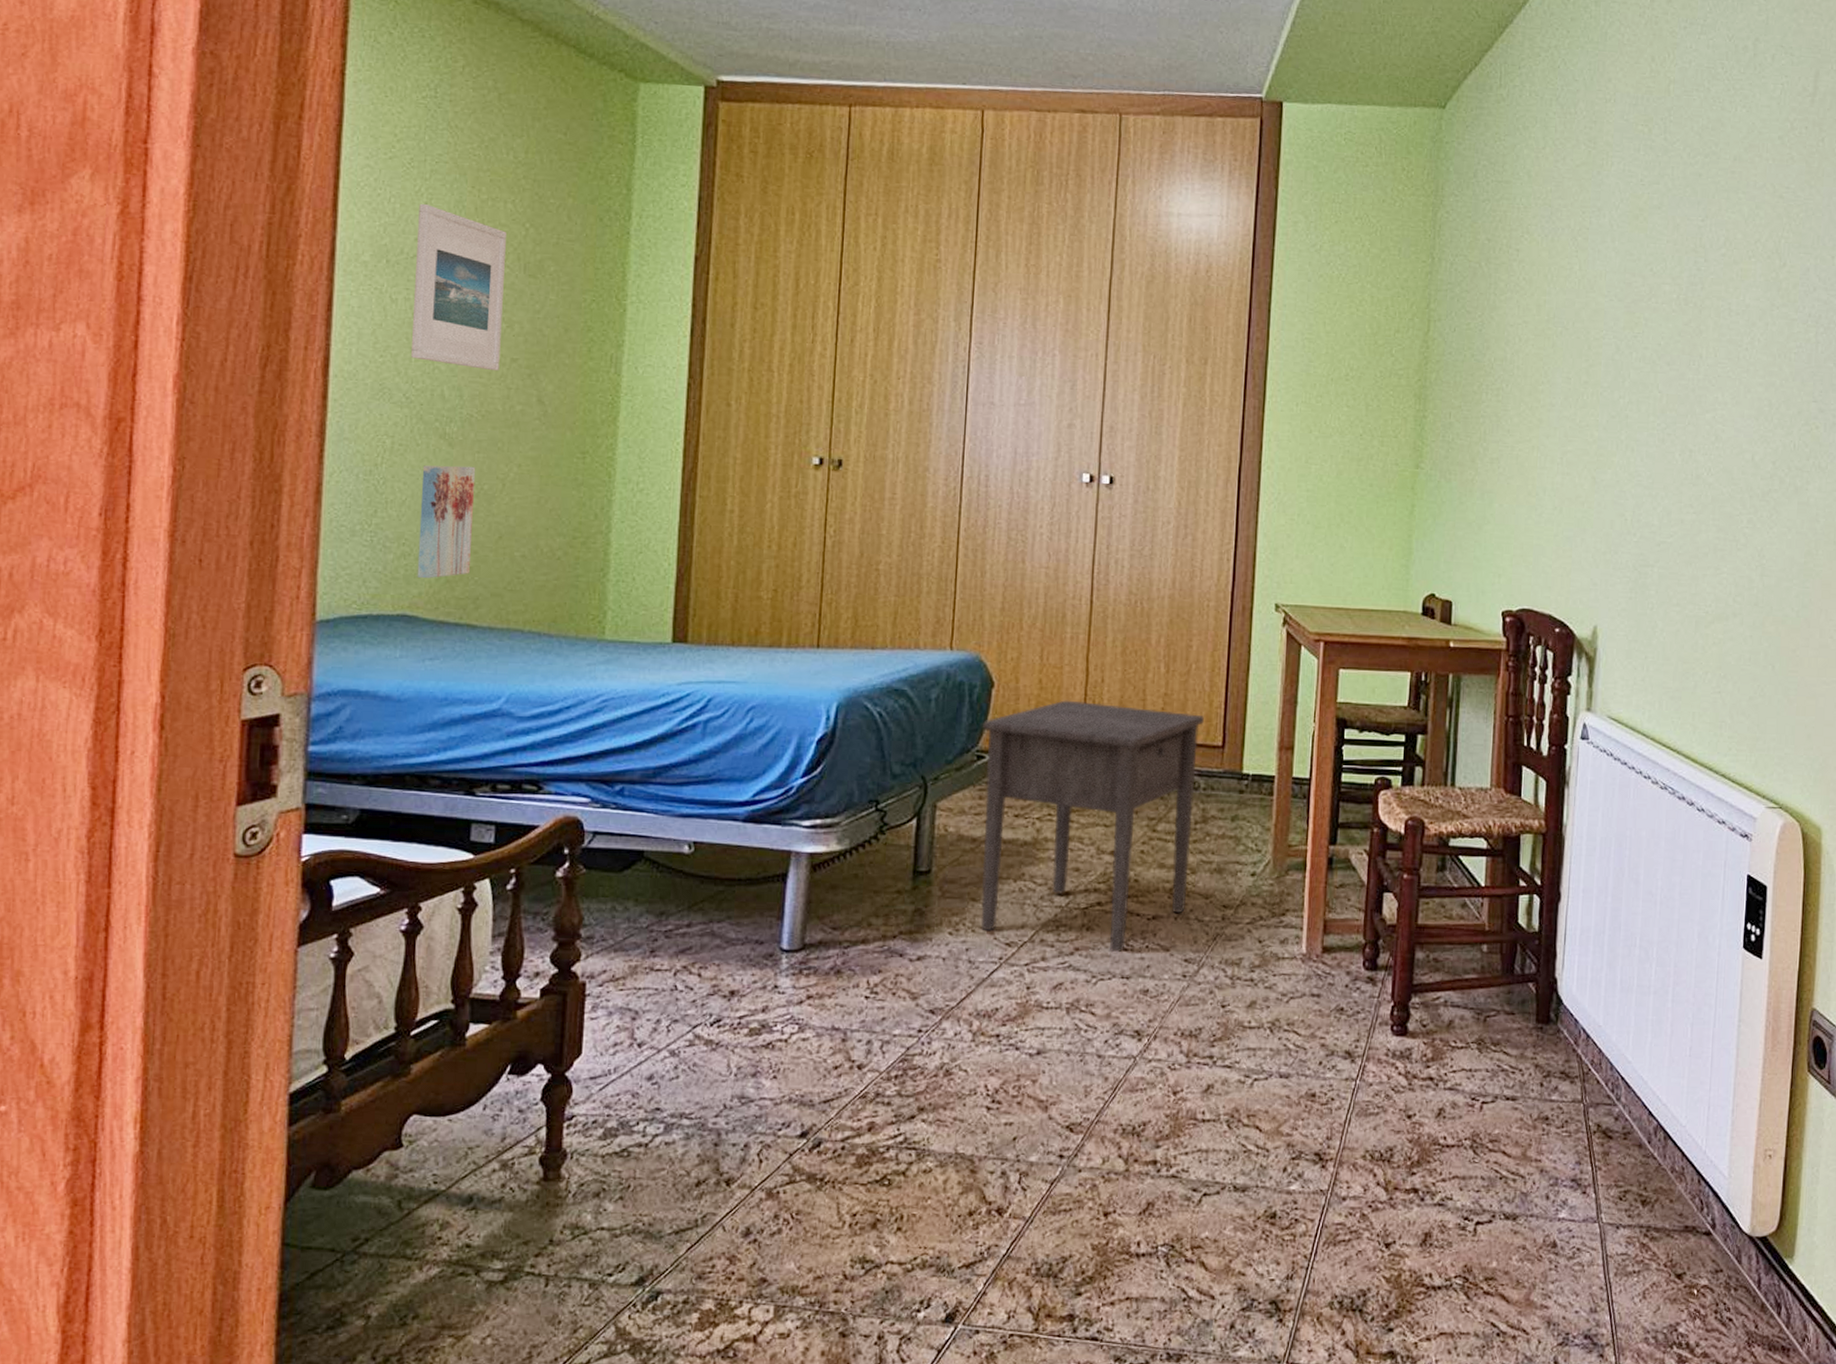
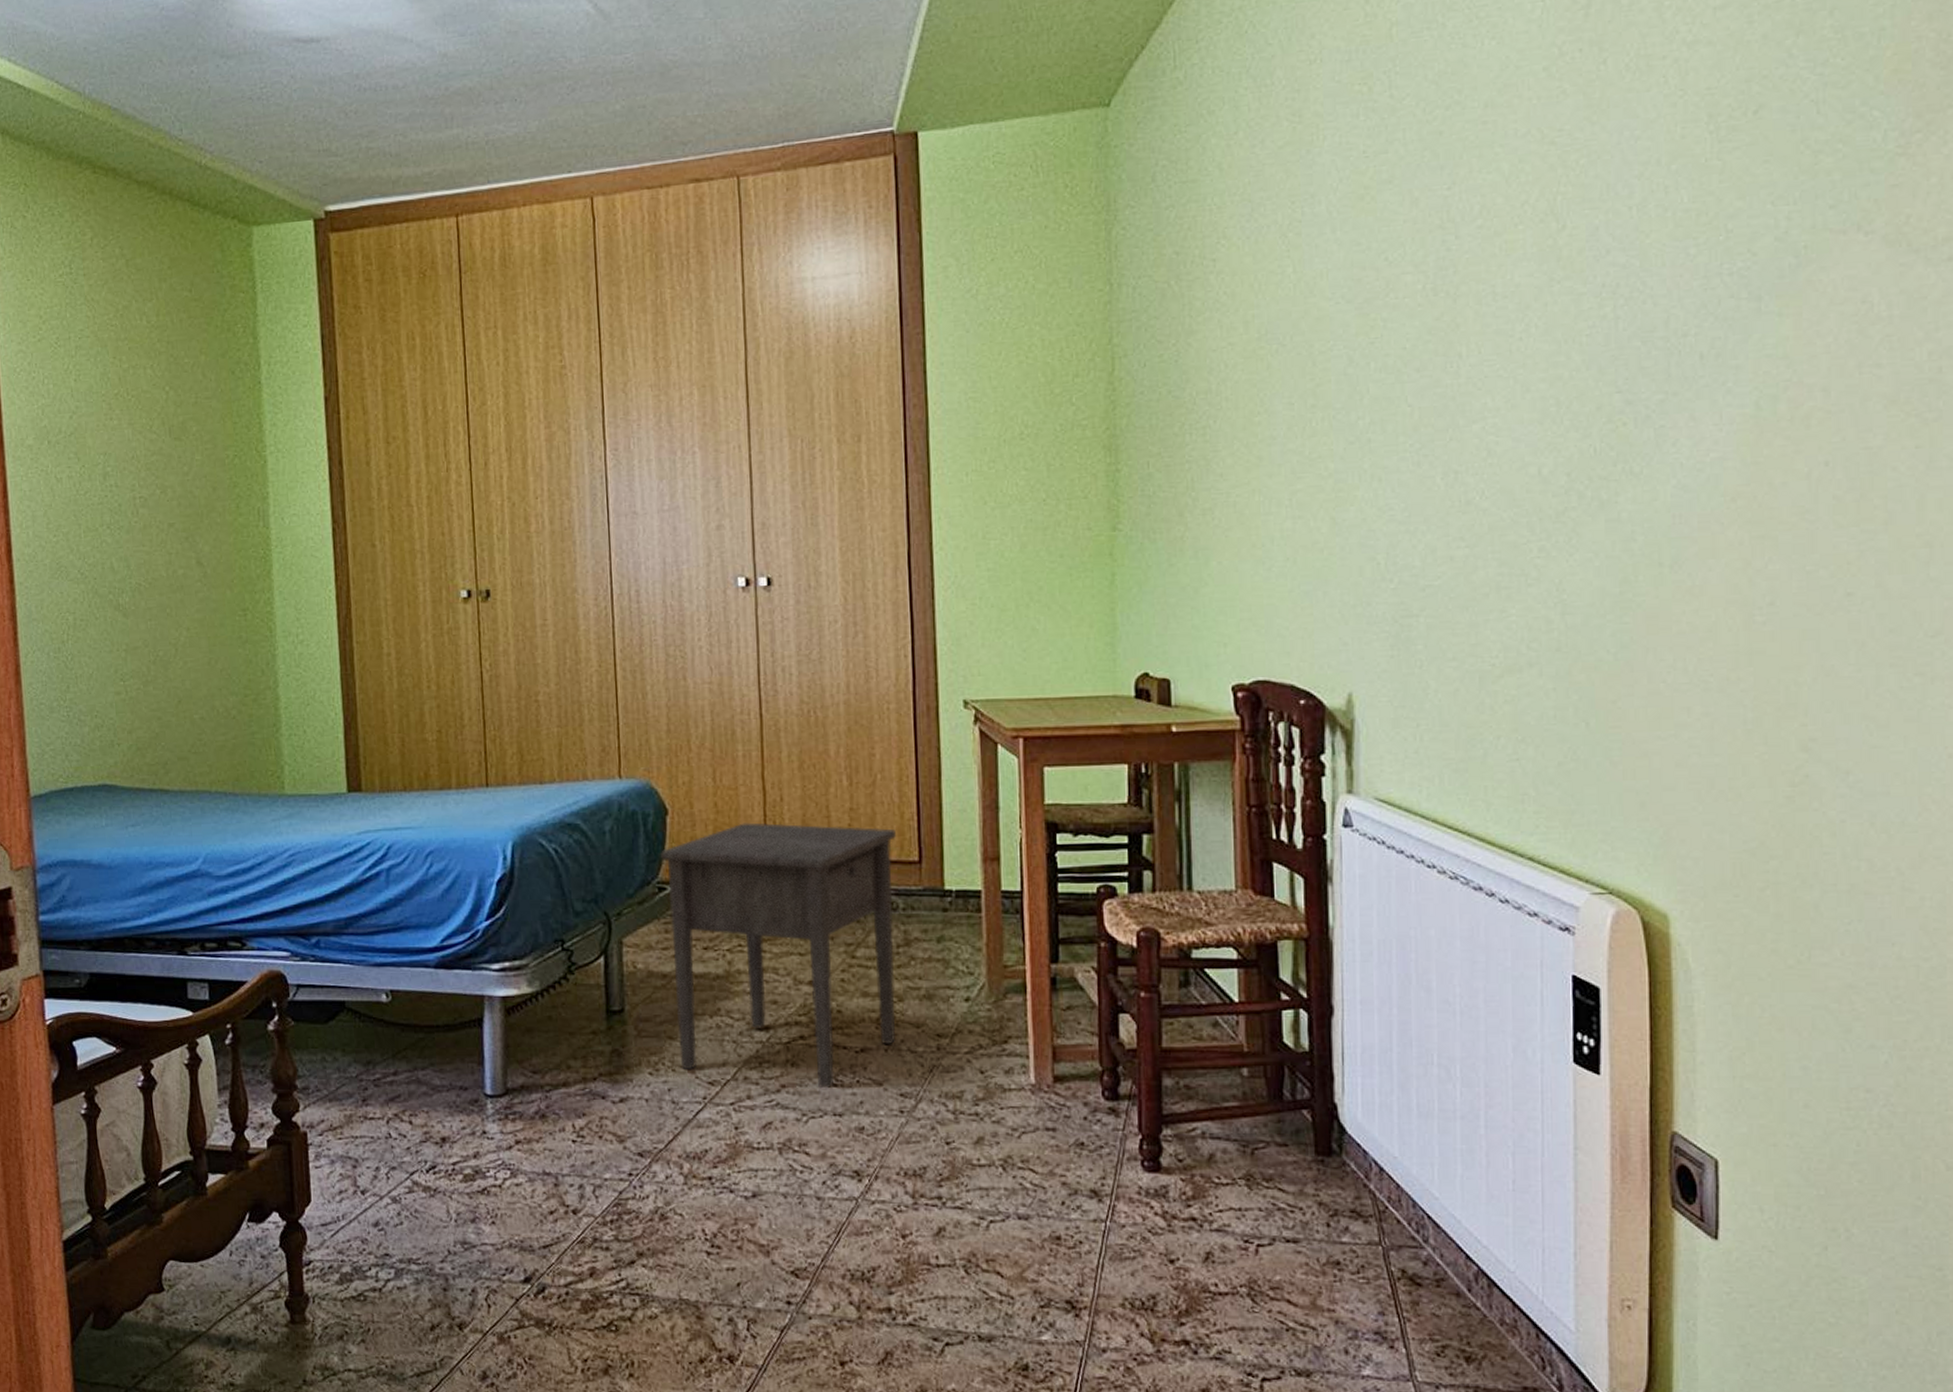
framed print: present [410,204,506,371] -> none [70,381,159,538]
wall art: present [417,465,476,579] -> none [103,634,156,749]

